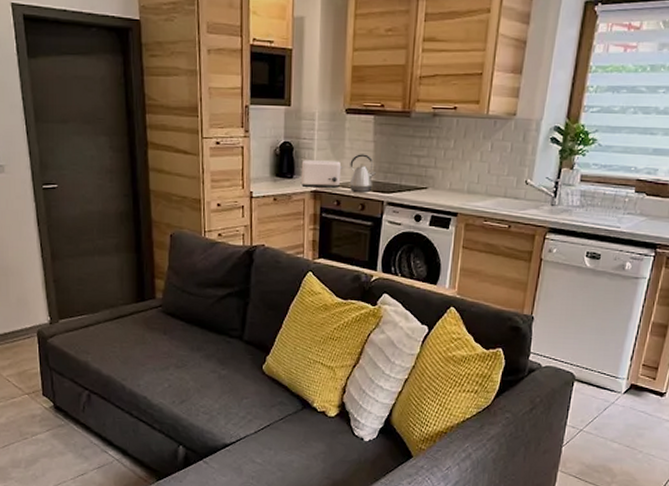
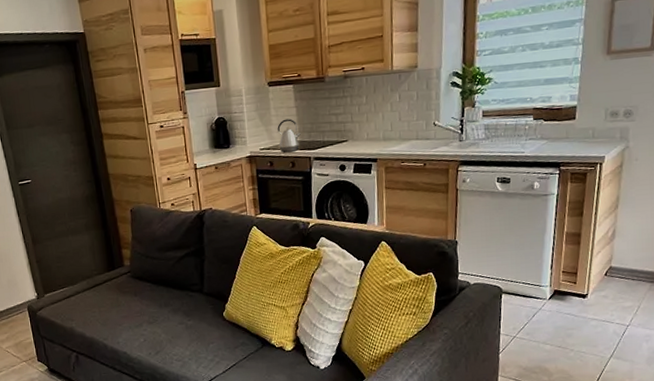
toaster: present [300,160,343,188] -> none [235,128,272,154]

